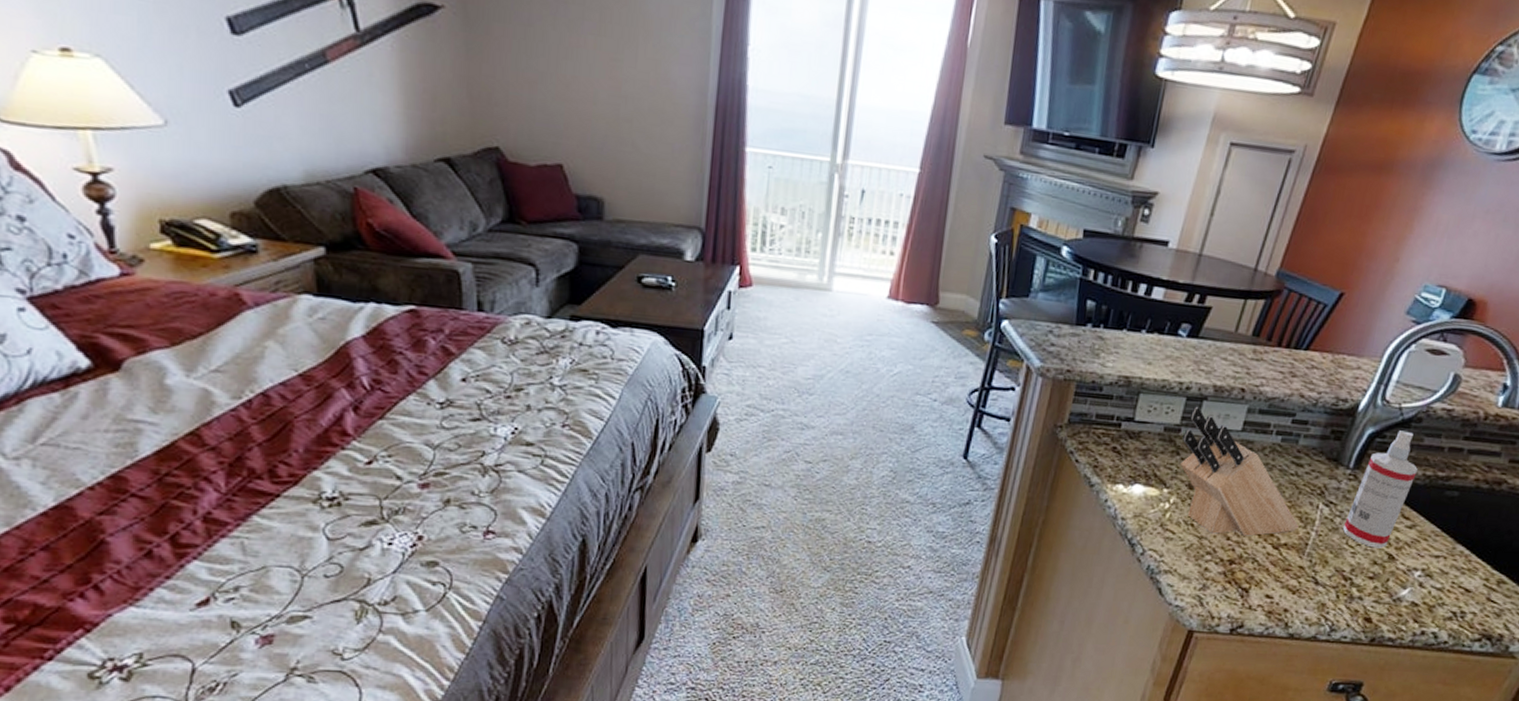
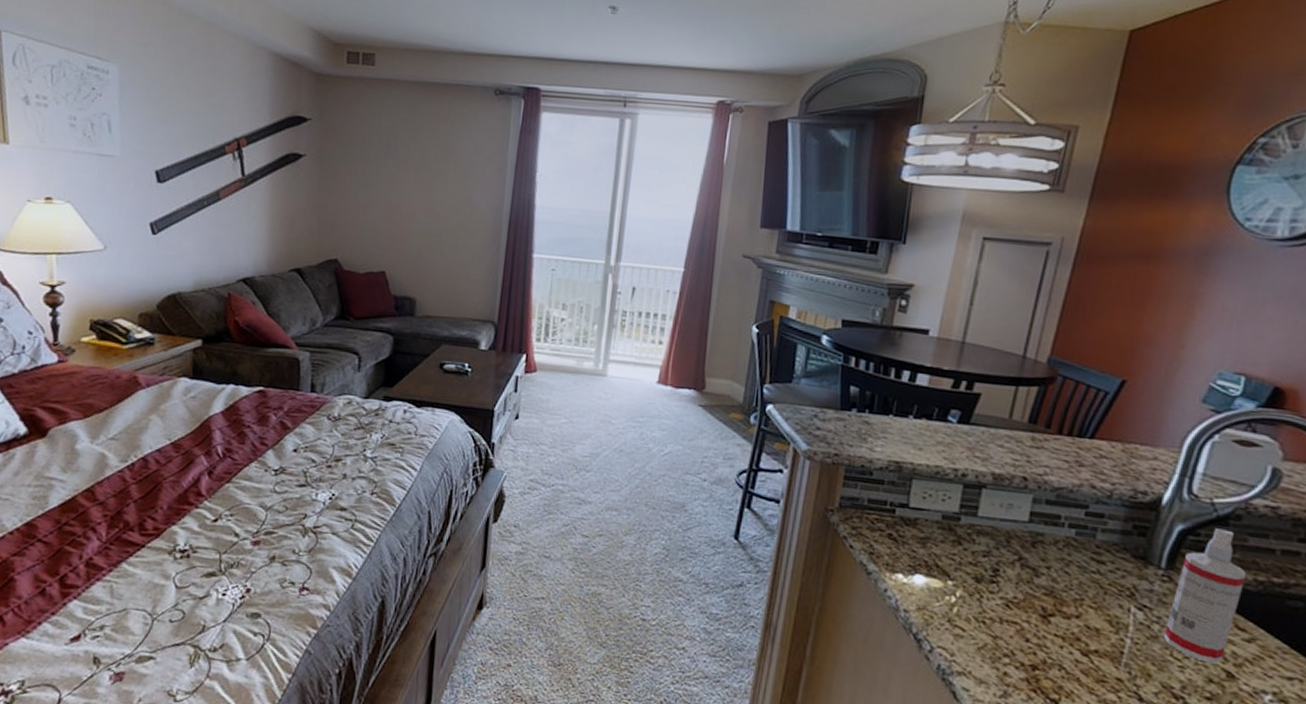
knife block: present [1180,406,1299,536] -> none [964,494,1110,639]

